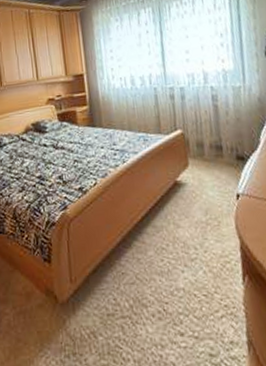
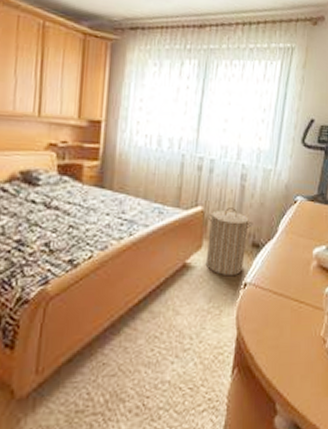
laundry hamper: none [187,127,234,189] -> present [205,208,253,277]

